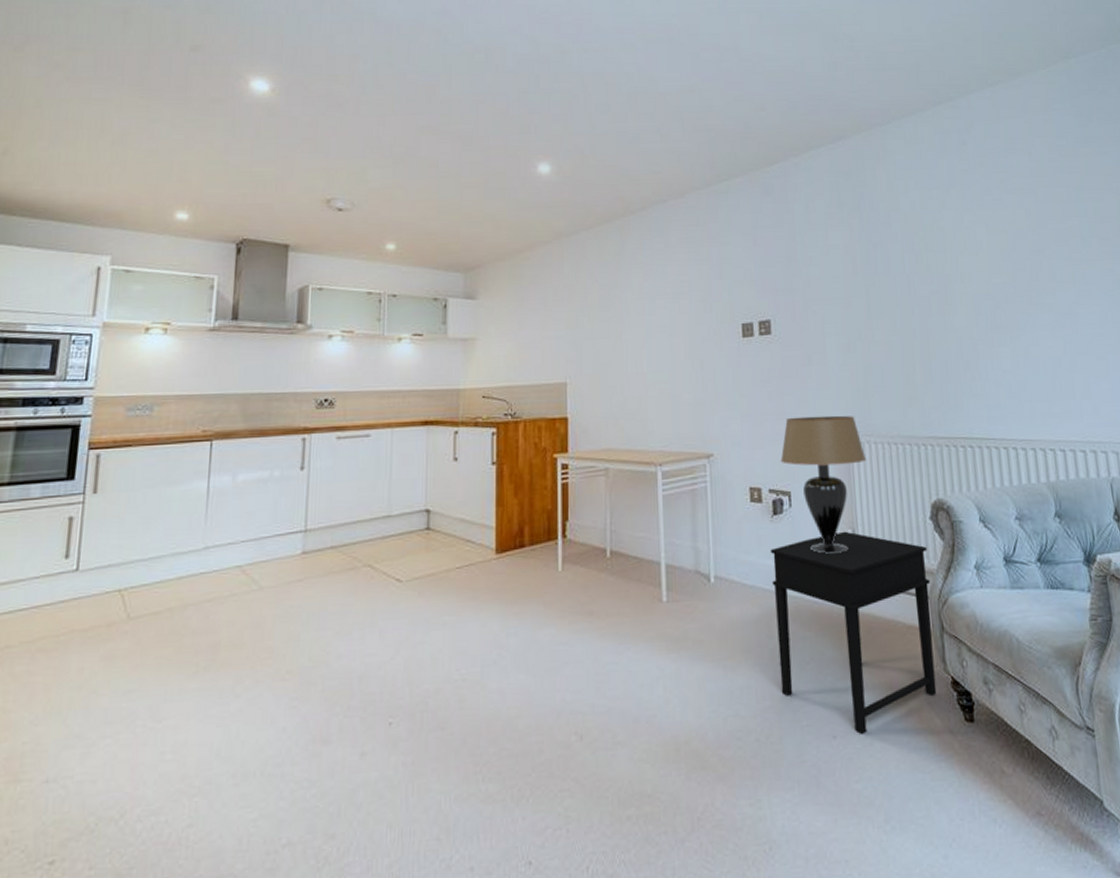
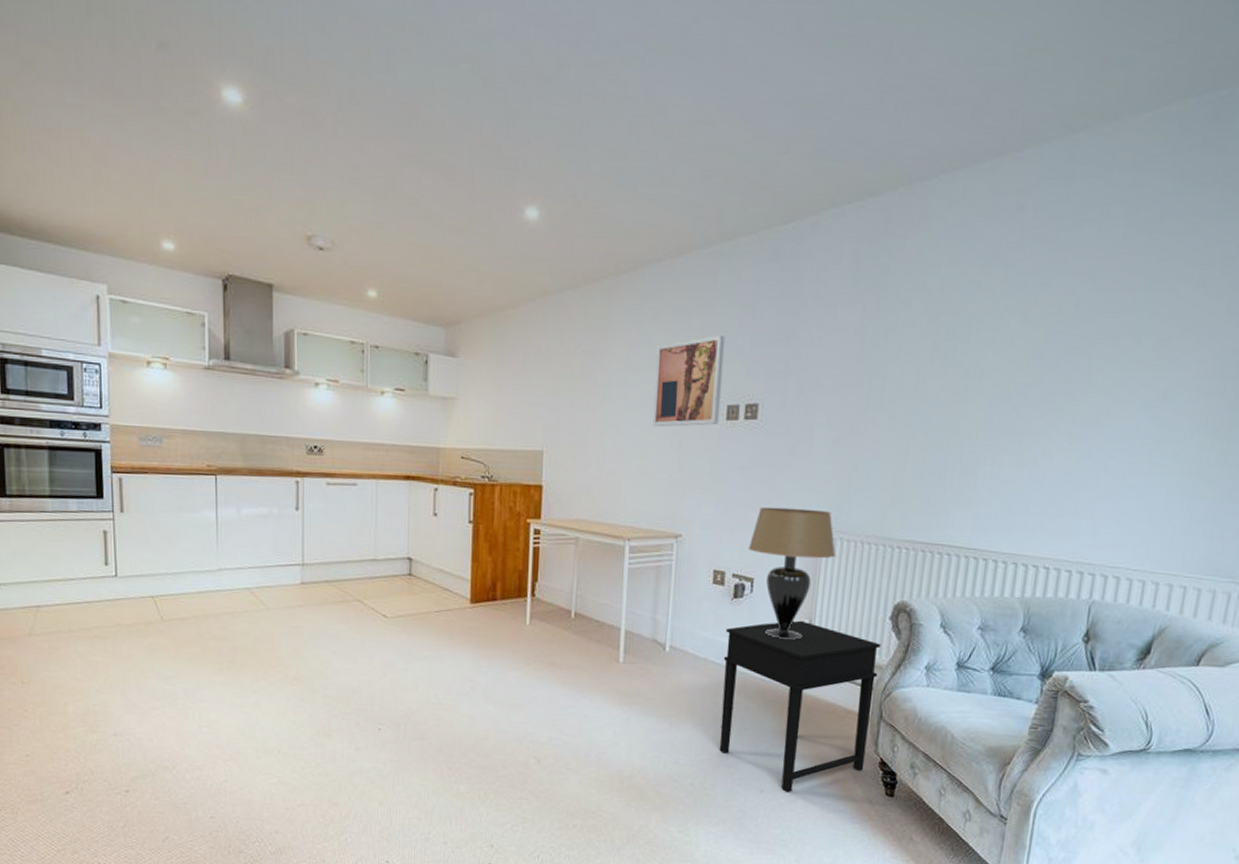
wall art: none [670,261,736,350] -> present [652,334,726,427]

